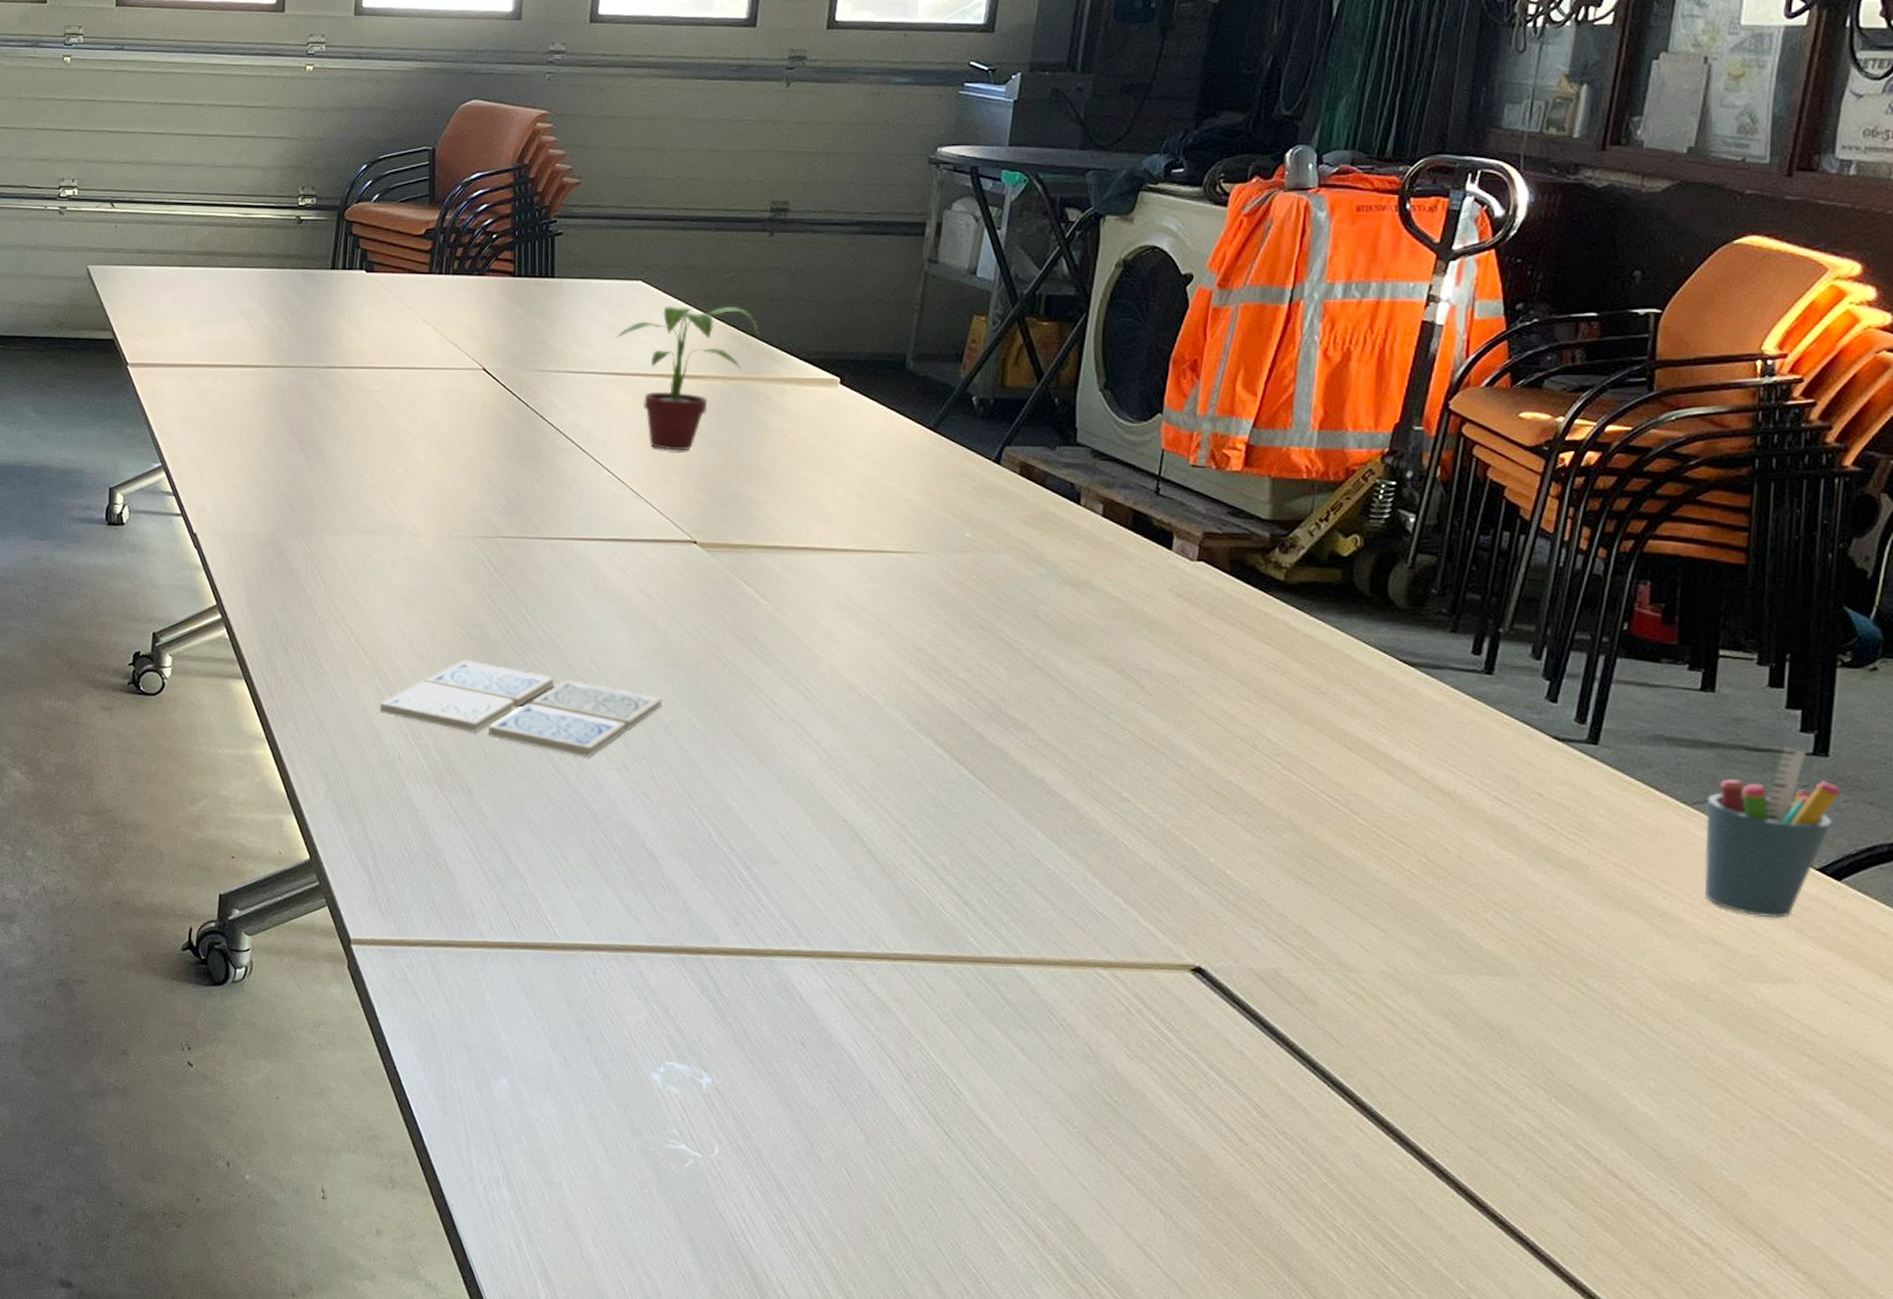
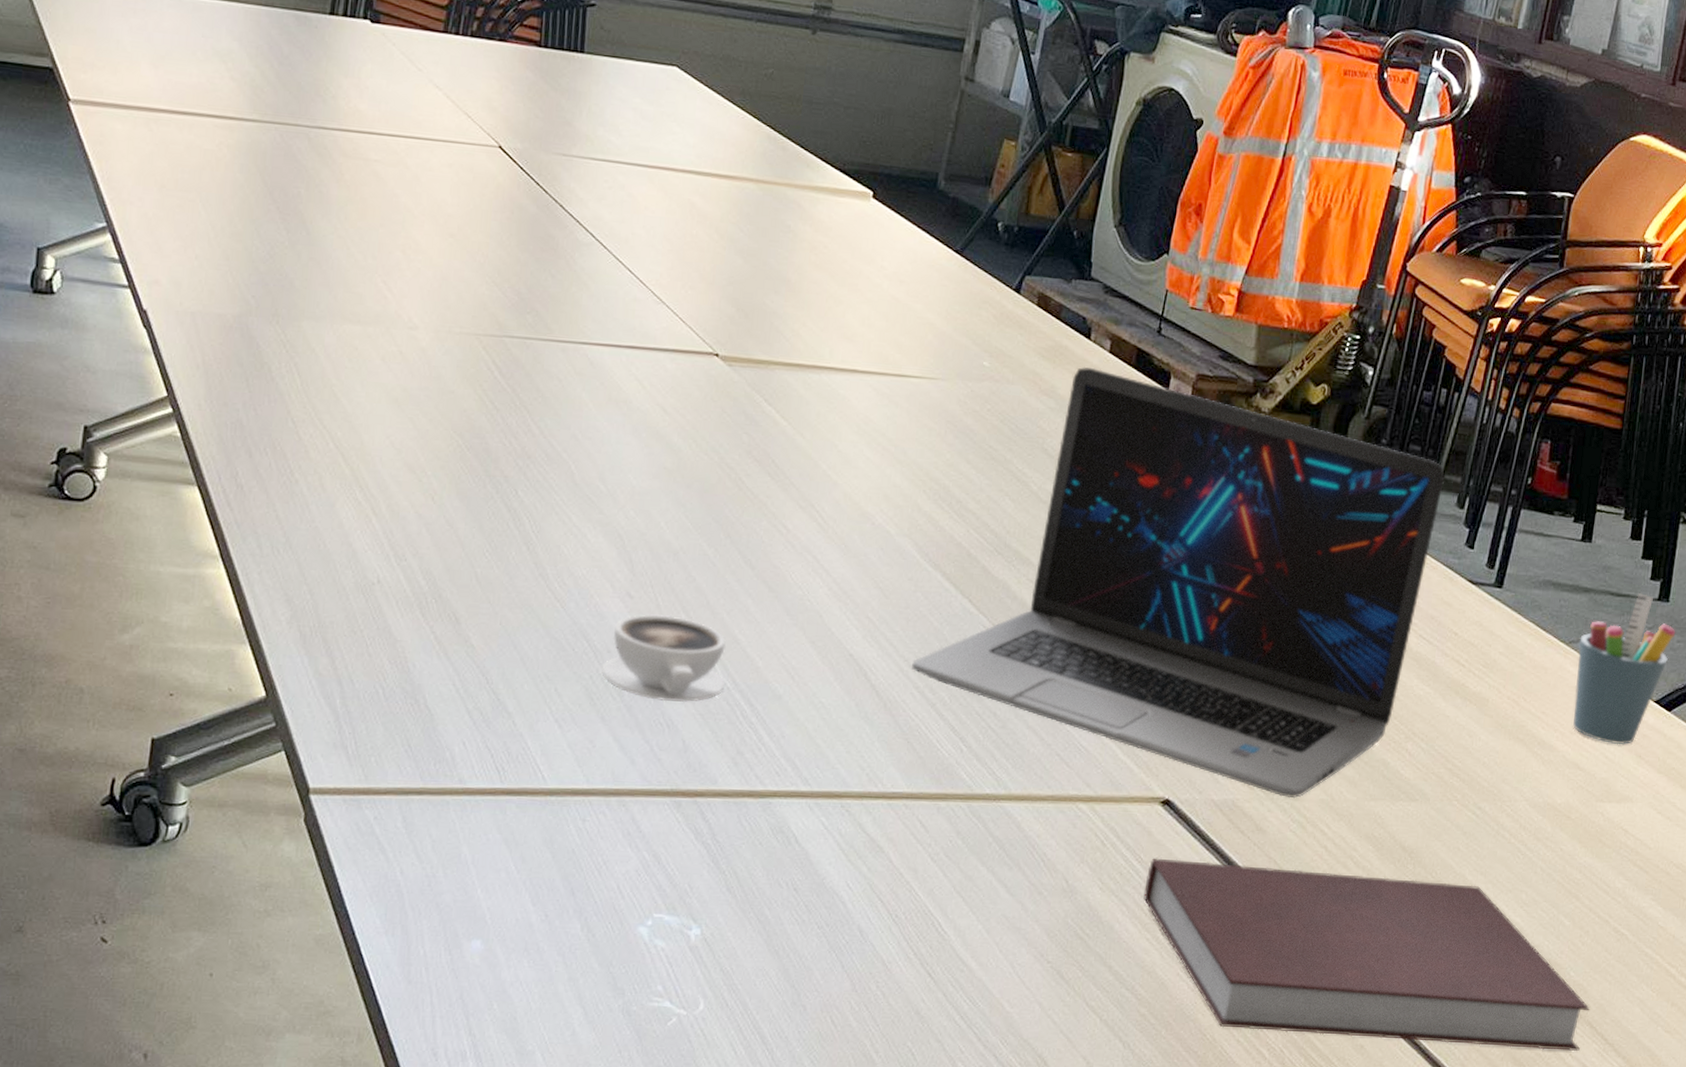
drink coaster: present [379,659,663,757] -> none [358,472,673,584]
cappuccino: none [603,784,722,866] -> present [601,614,726,703]
potted plant: present [616,305,760,451] -> none [646,97,797,255]
laptop: none [909,532,1514,970] -> present [912,366,1445,799]
notebook: none [1178,1026,1753,1261] -> present [1143,858,1590,1052]

